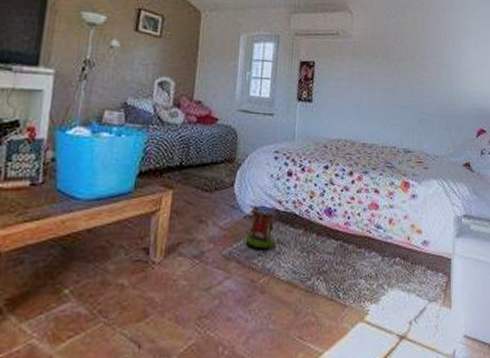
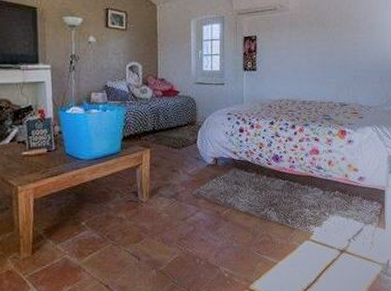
toy house: present [245,209,276,249] -> none [209,159,234,189]

